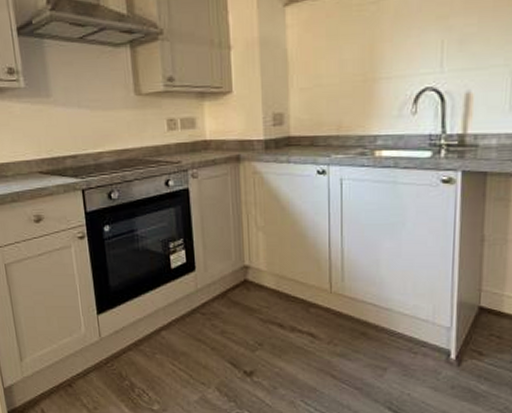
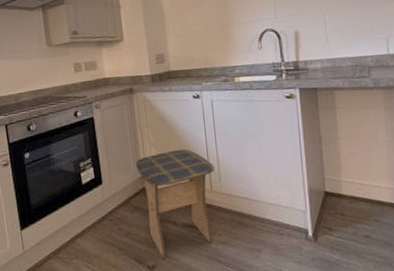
stool: none [238,237,336,366] -> present [136,148,214,260]

